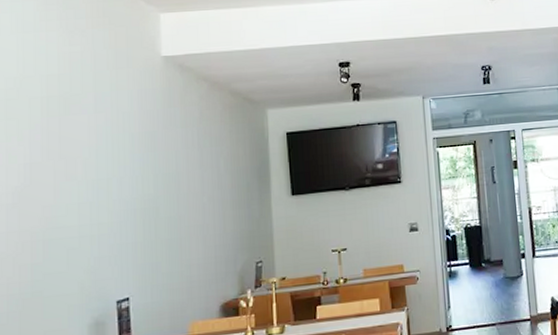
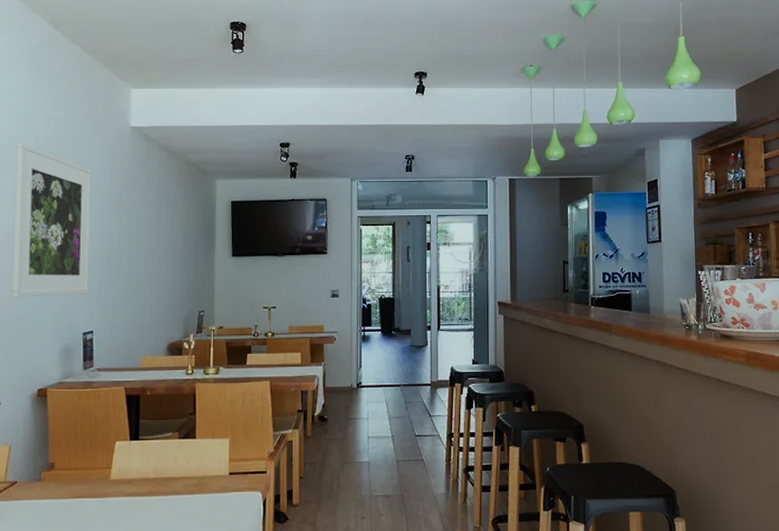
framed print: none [23,84,122,268] -> present [11,142,92,298]

